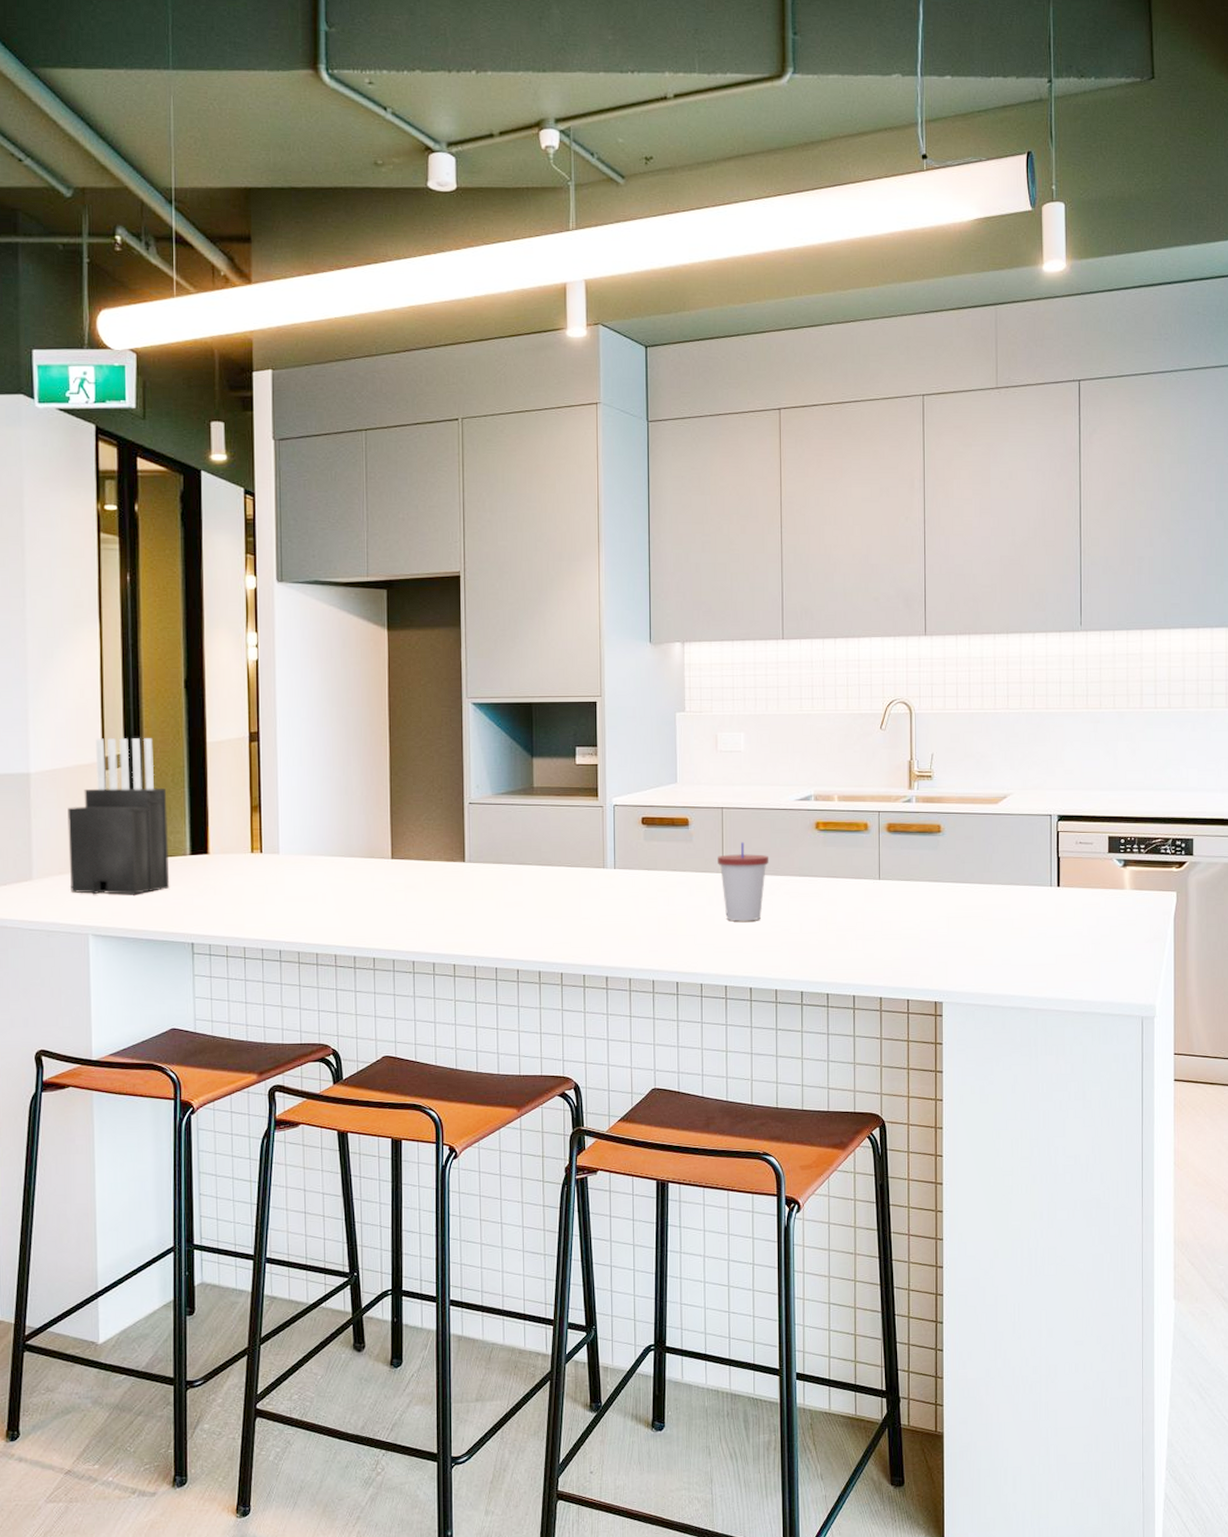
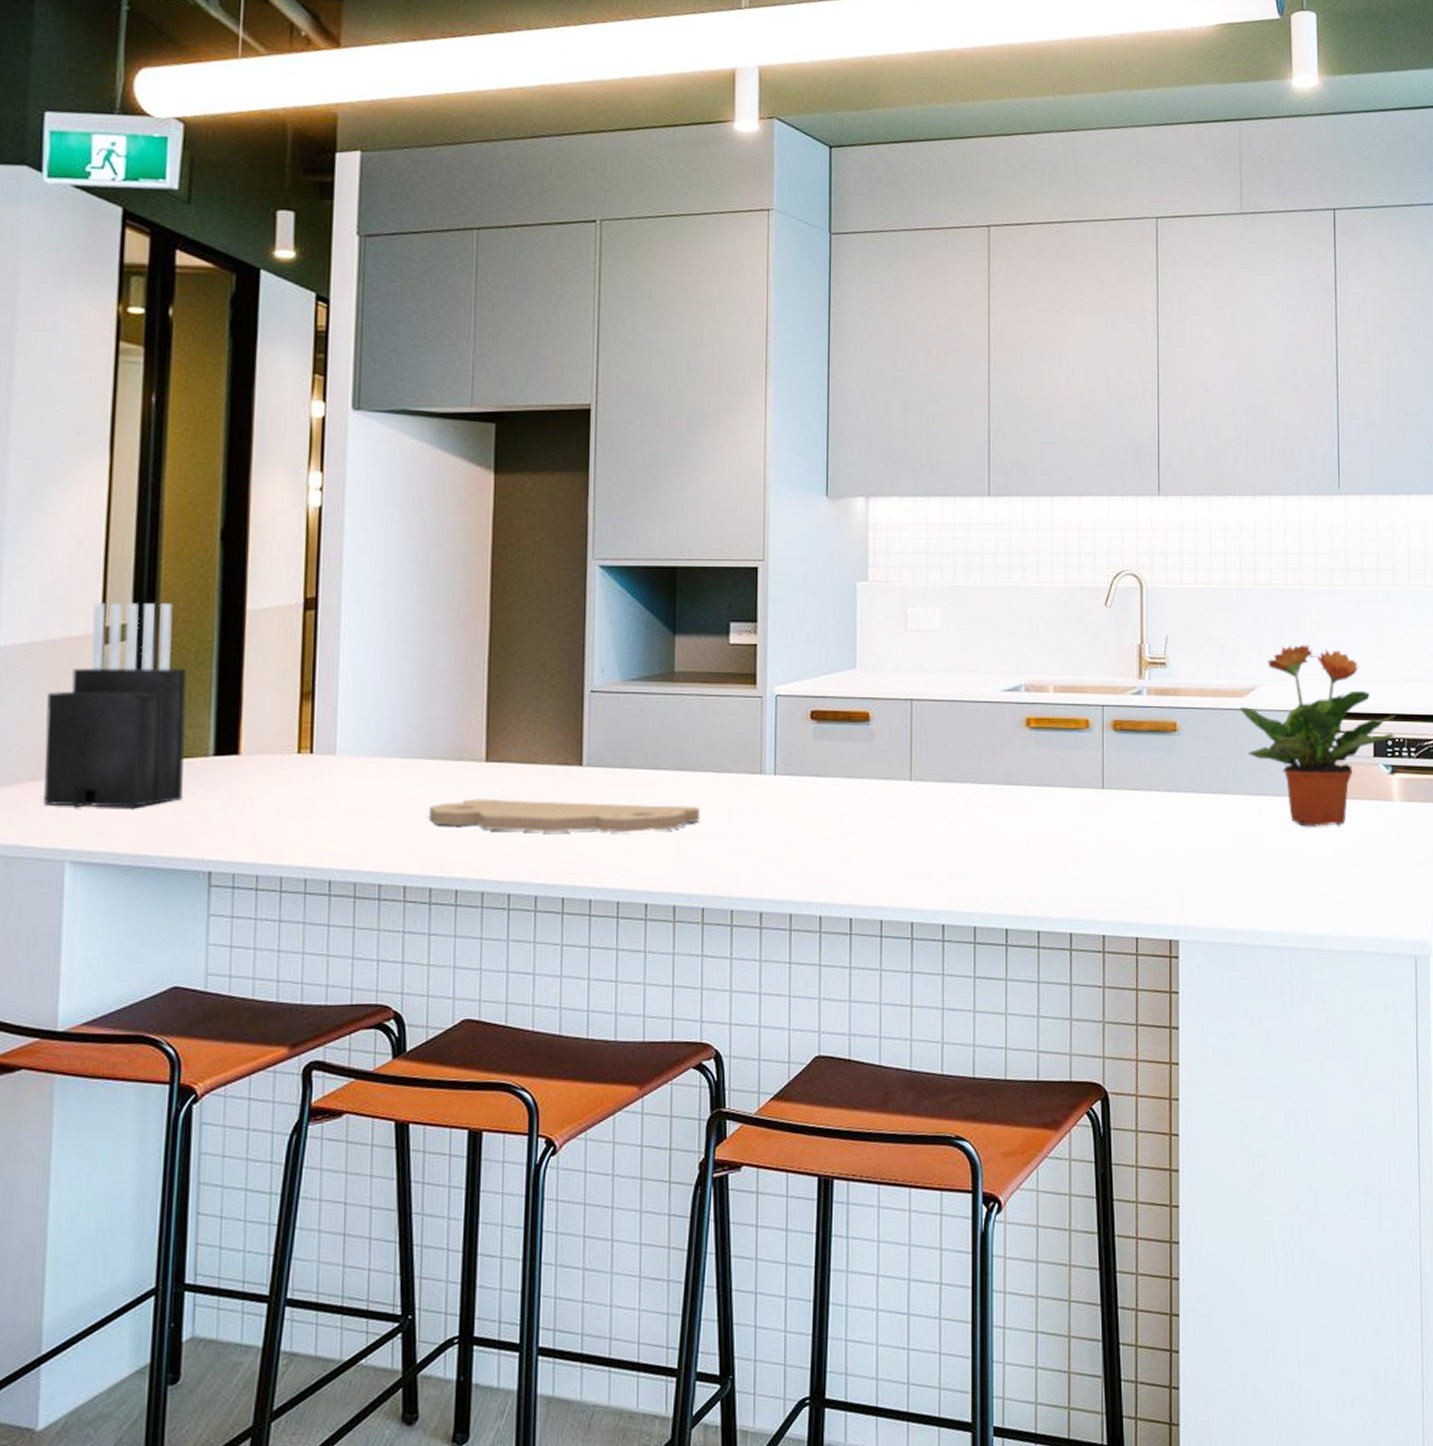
cutting board: none [350,887,557,914] -> present [428,798,700,833]
cup: present [718,841,770,922] -> none [905,741,969,841]
potted plant: none [994,759,1128,911] -> present [1240,645,1396,827]

